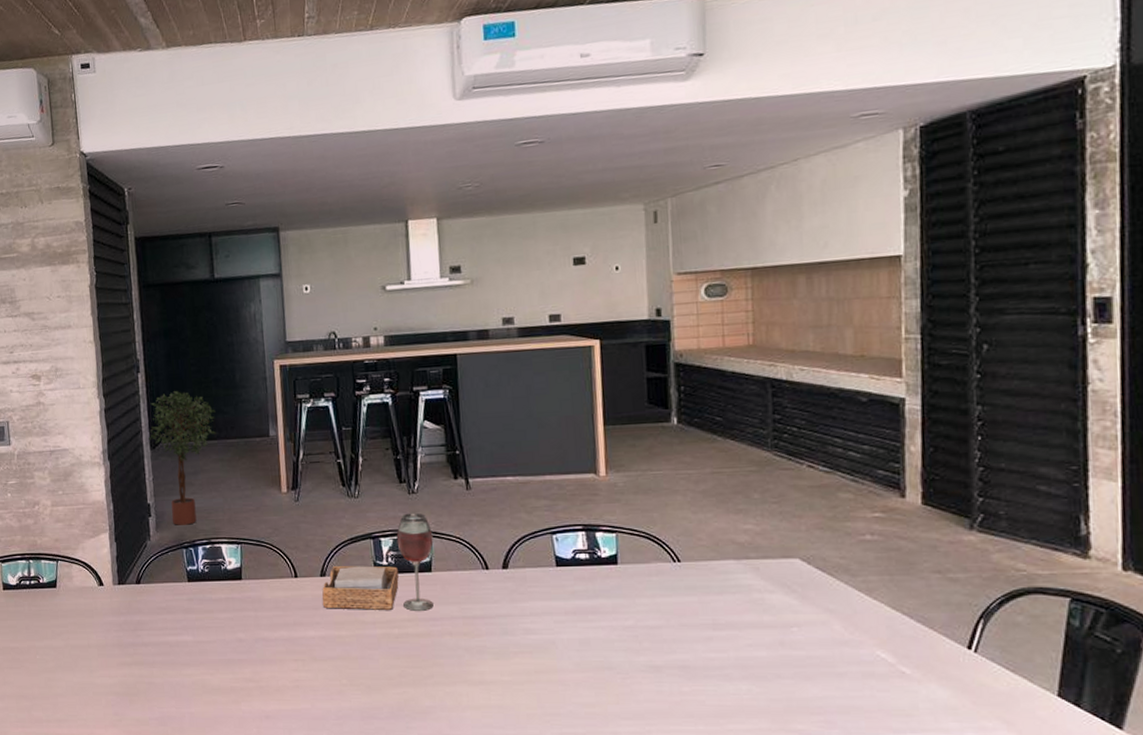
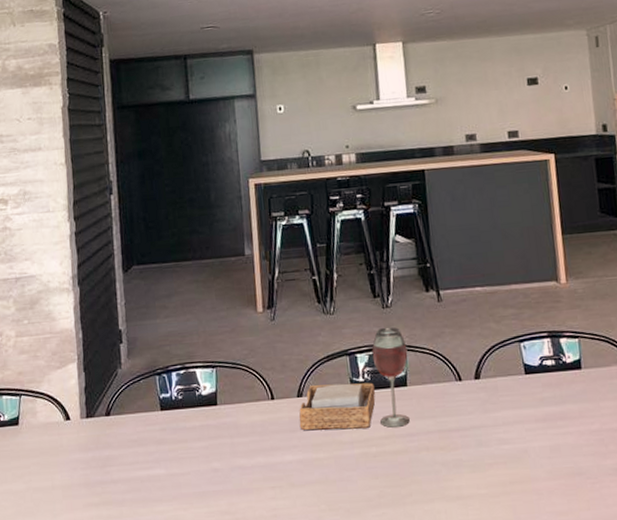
potted tree: present [149,391,216,525] -> none [121,212,191,351]

